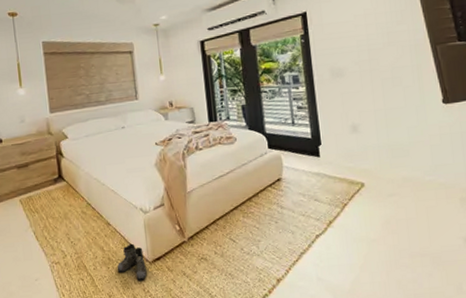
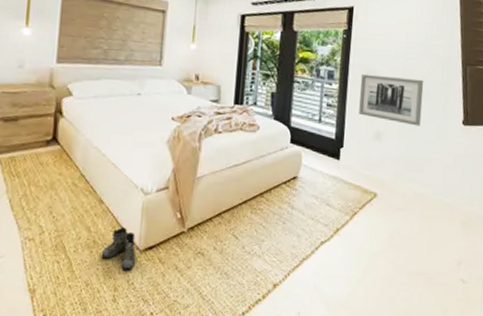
wall art: none [326,67,397,113] -> present [359,73,424,126]

